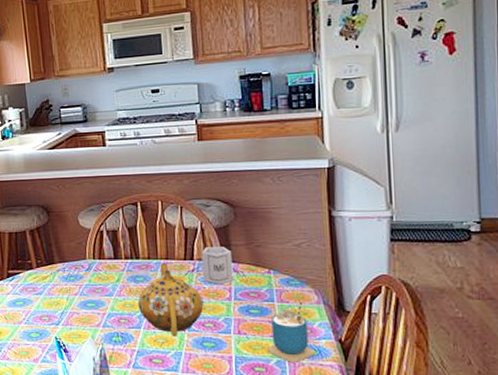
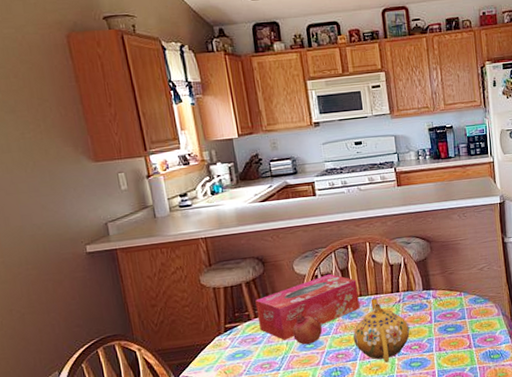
tissue box: none [38,230,147,294] -> present [255,273,360,340]
fruit: none [74,270,104,303] -> present [292,314,322,345]
cup: present [201,247,234,284] -> none [405,277,433,311]
cup: present [267,299,315,362] -> none [462,314,498,368]

